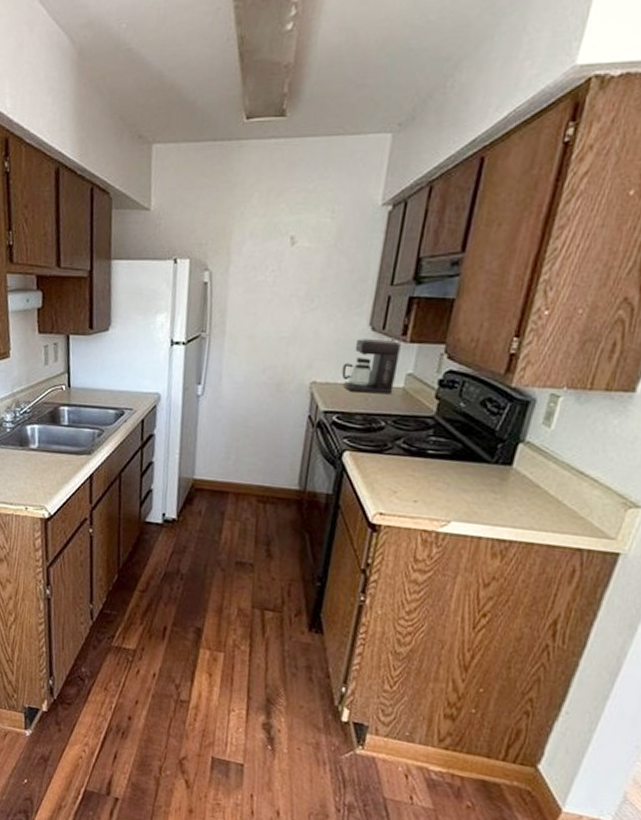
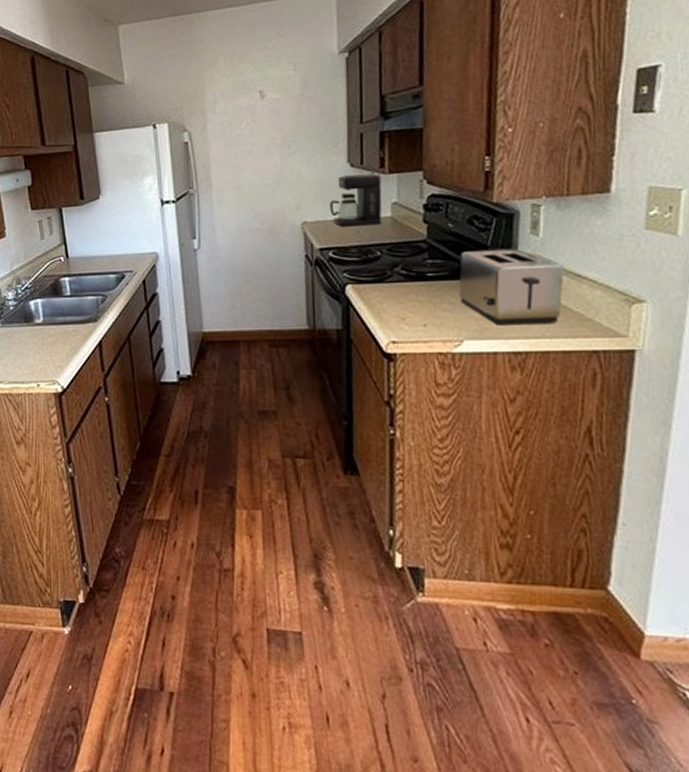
toaster: none [456,433,569,516] -> present [459,248,564,326]

